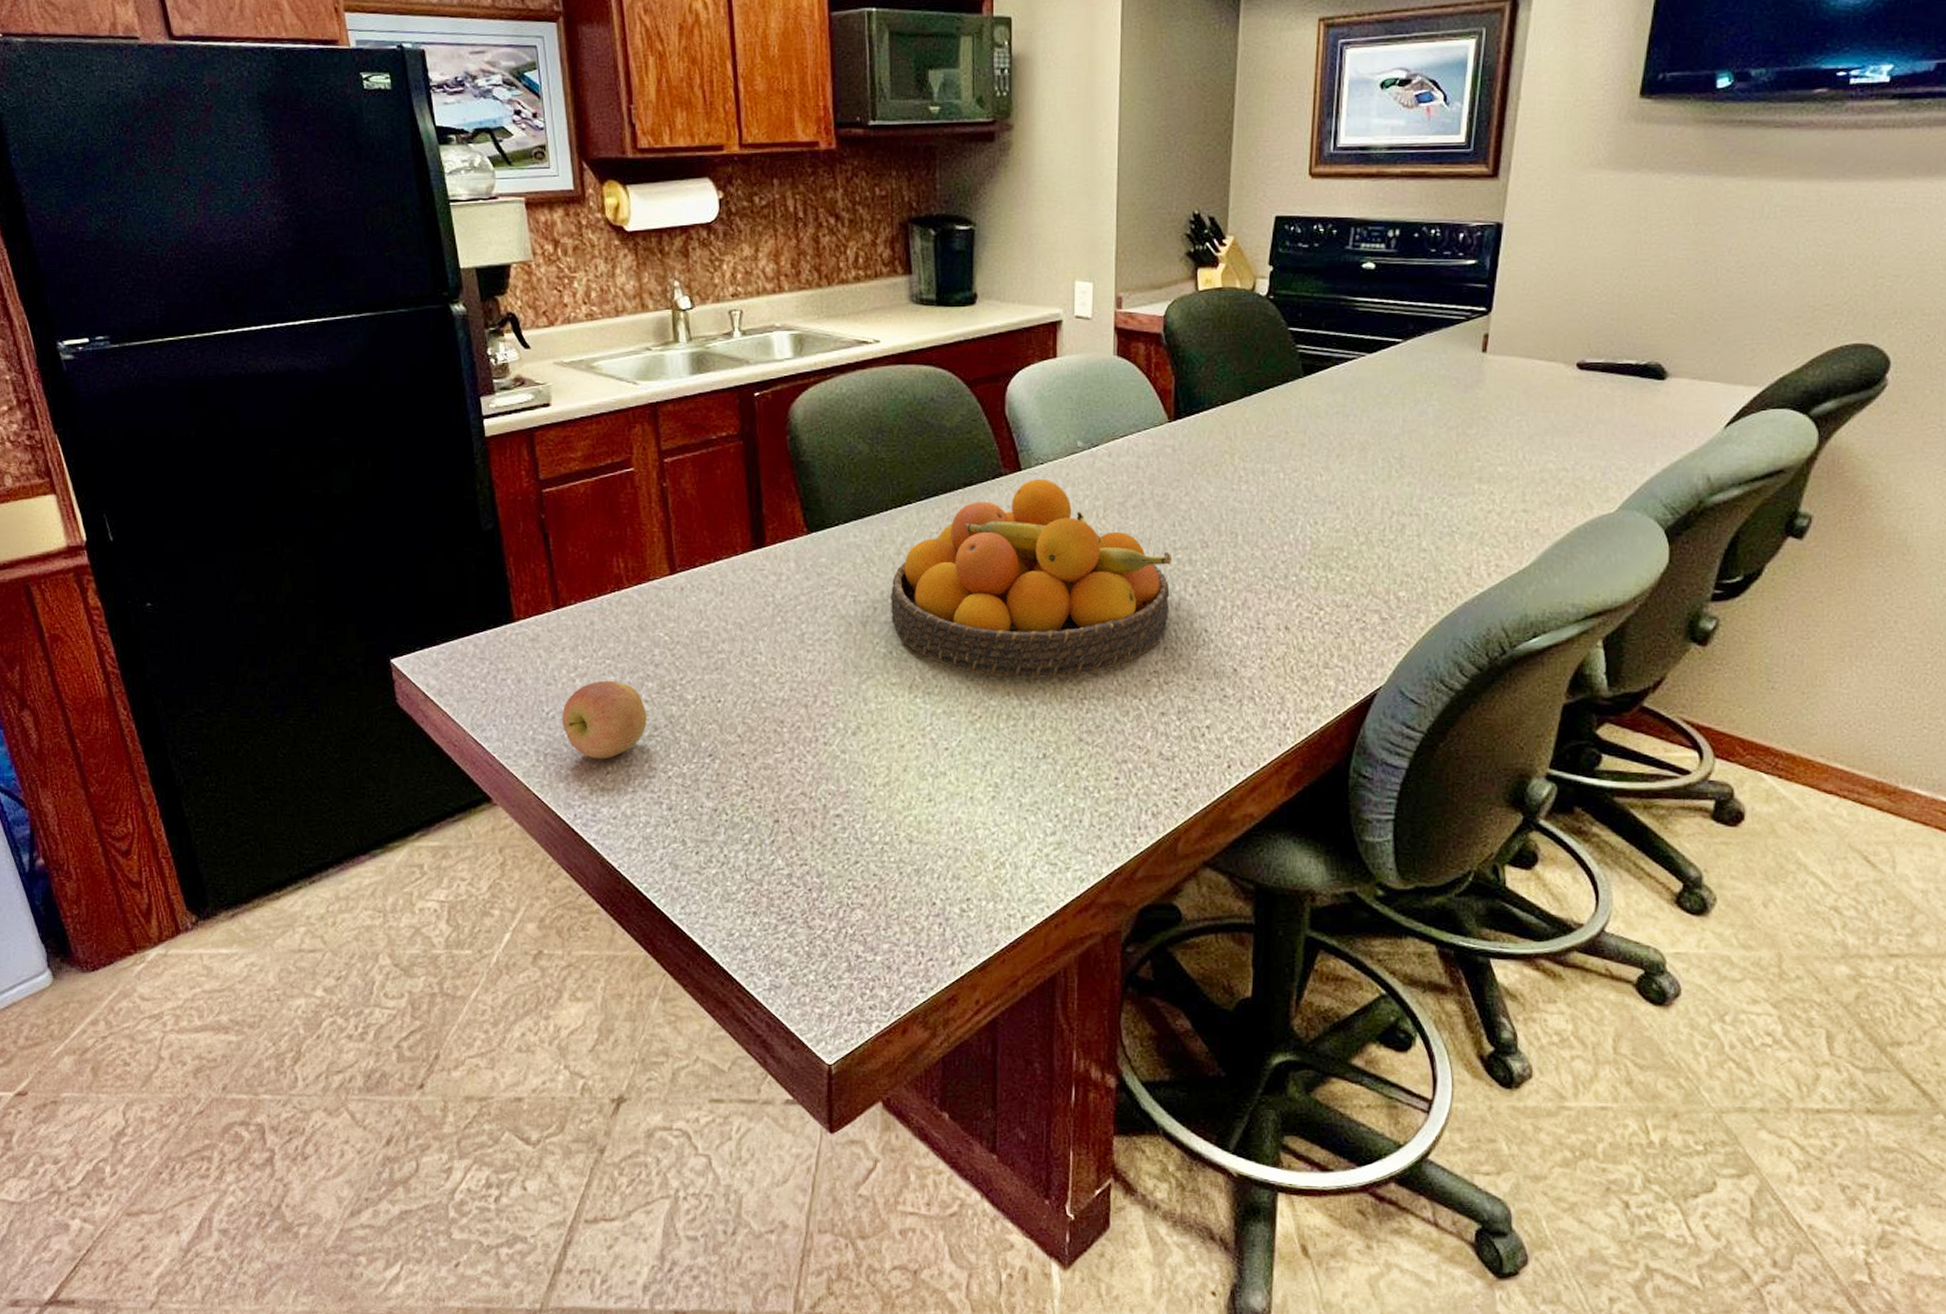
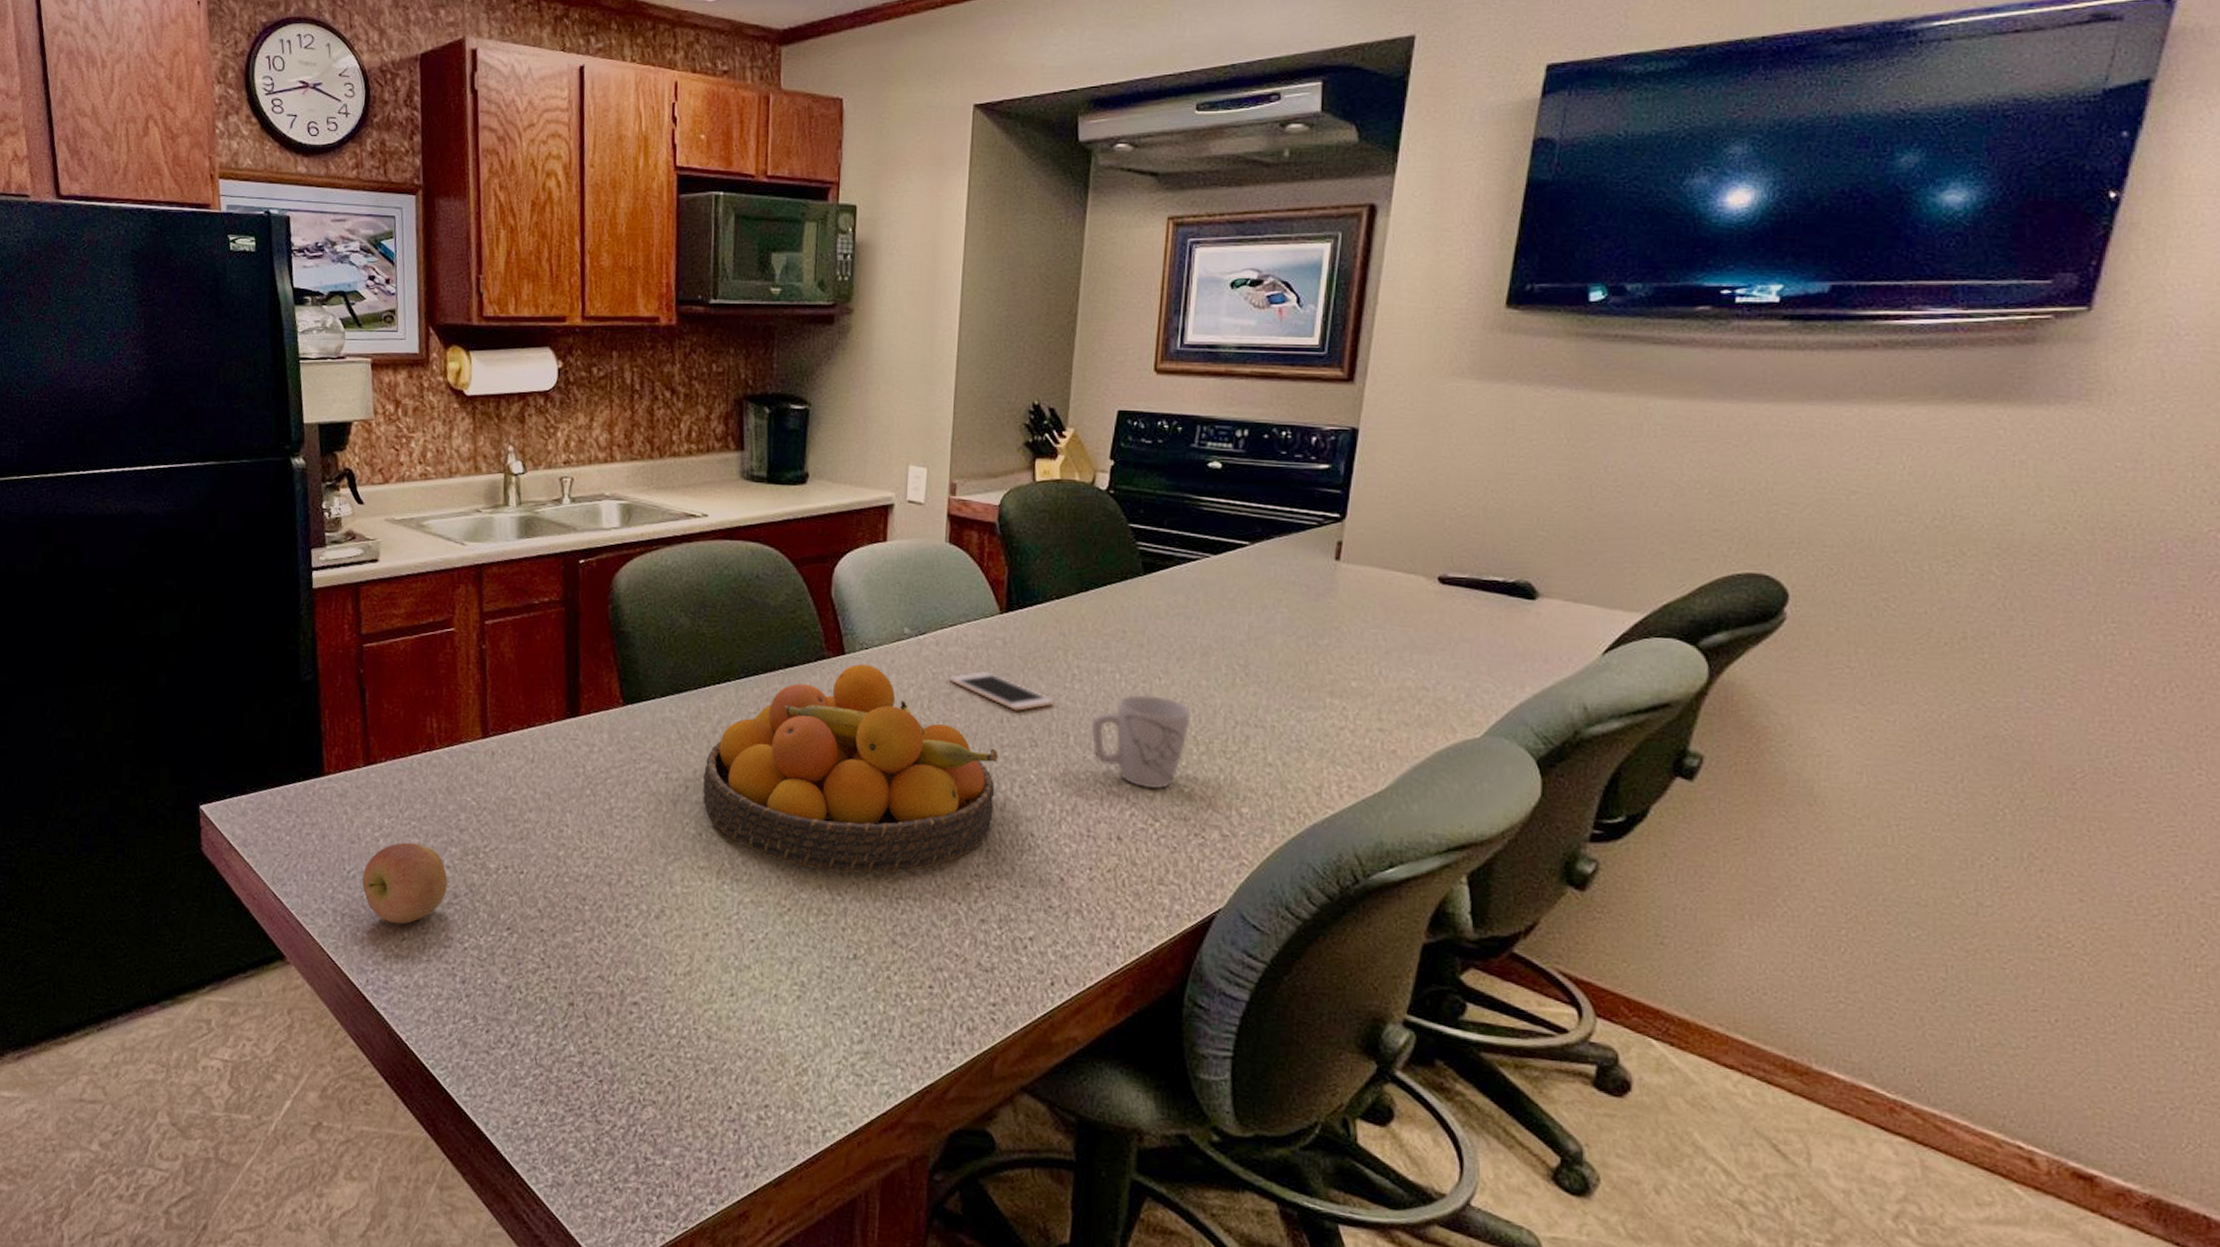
cell phone: none [1122,478,1223,514] -> present [948,670,1055,711]
mug: none [1258,492,1351,579] -> present [1091,694,1192,789]

